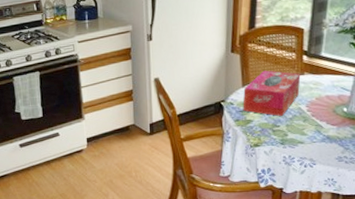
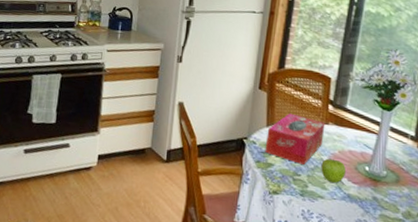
fruit: none [299,106,324,128] -> present [321,158,346,183]

